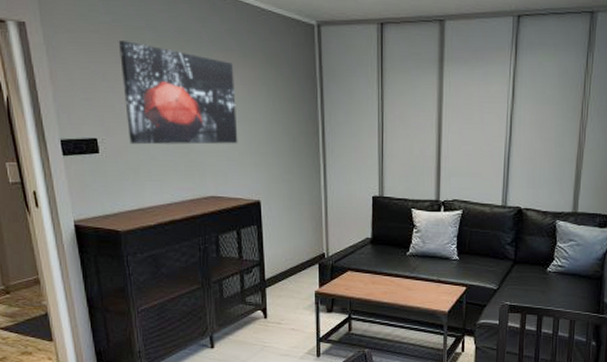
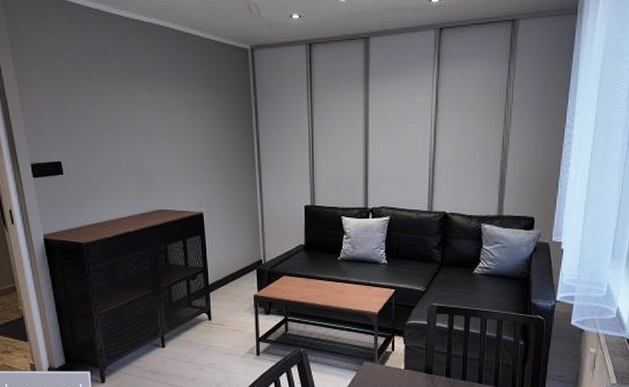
wall art: present [119,41,238,145] -> none [78,73,182,166]

